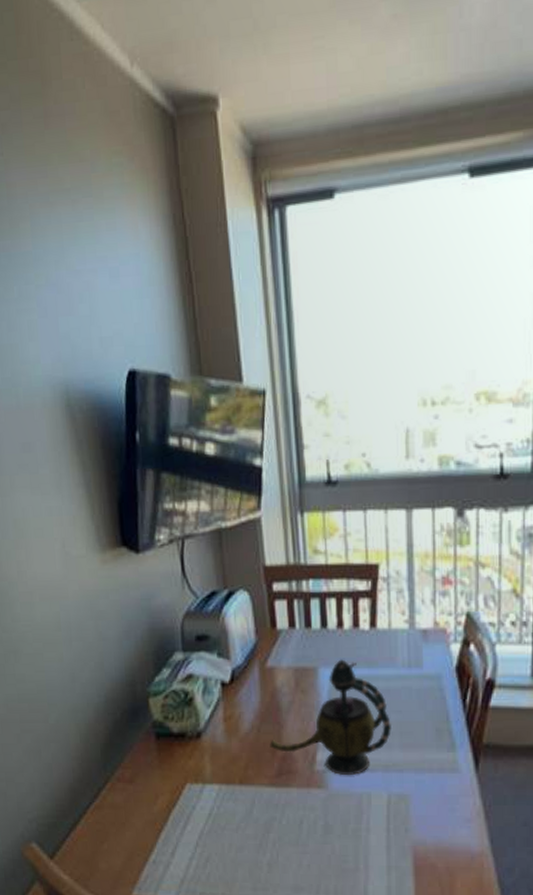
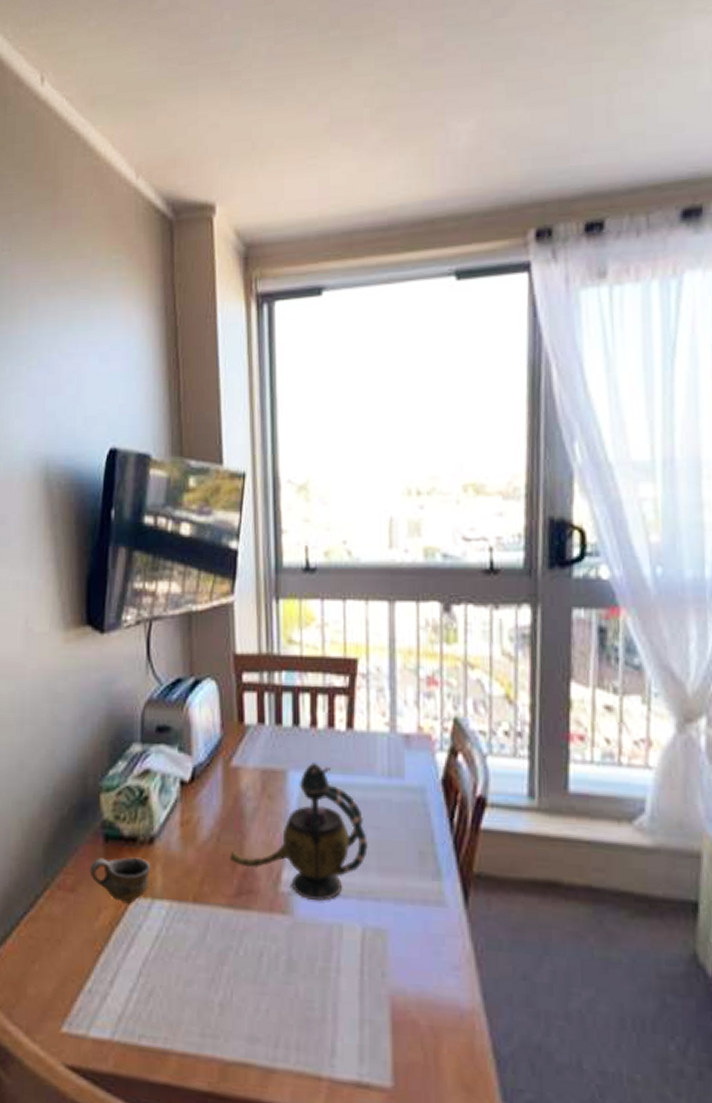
cup: none [145,750,200,789] -> present [89,857,151,904]

